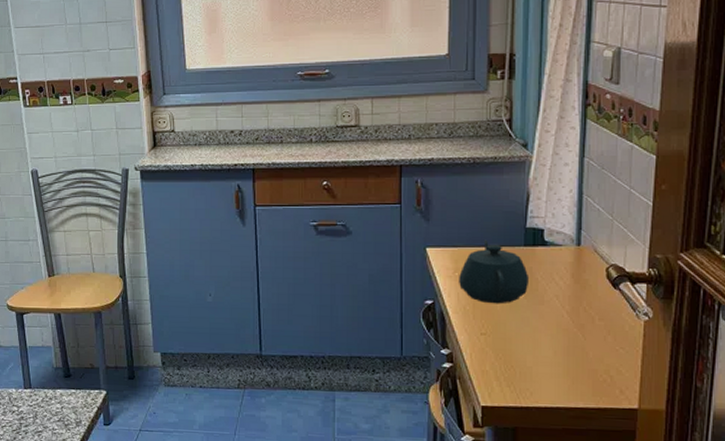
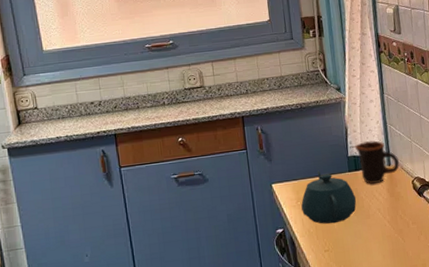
mug: none [537,213,592,265] -> present [355,140,399,185]

